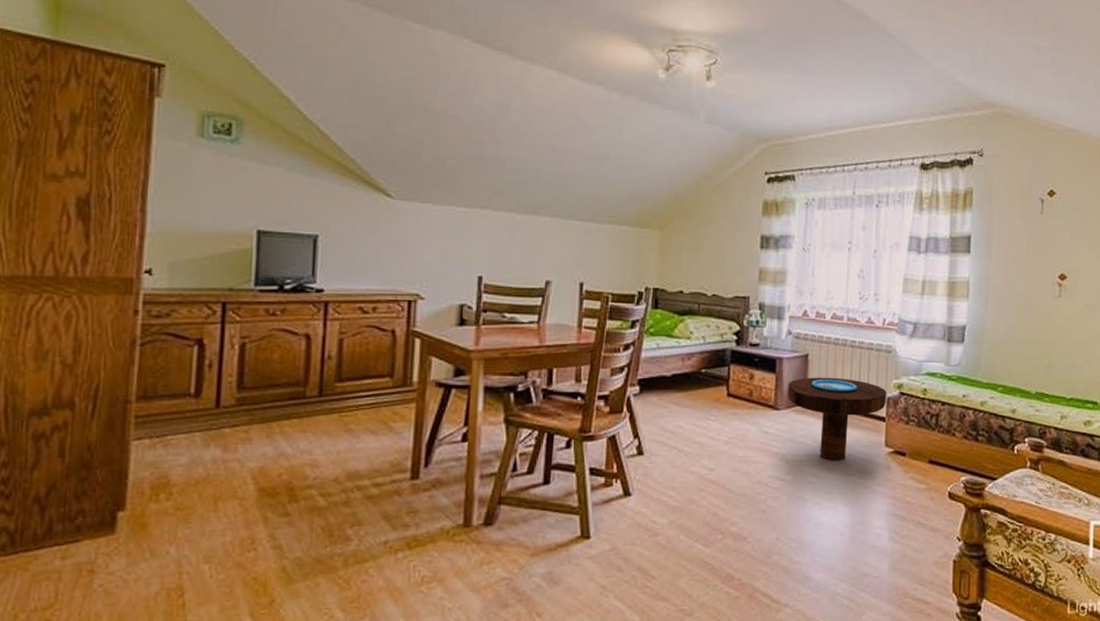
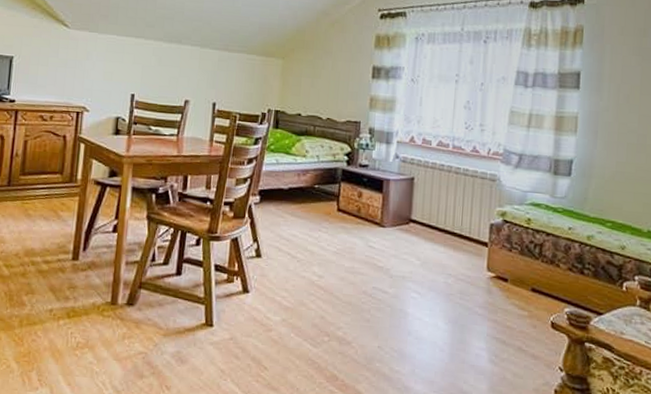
side table: present [787,377,887,461] -> none [392,199,491,281]

